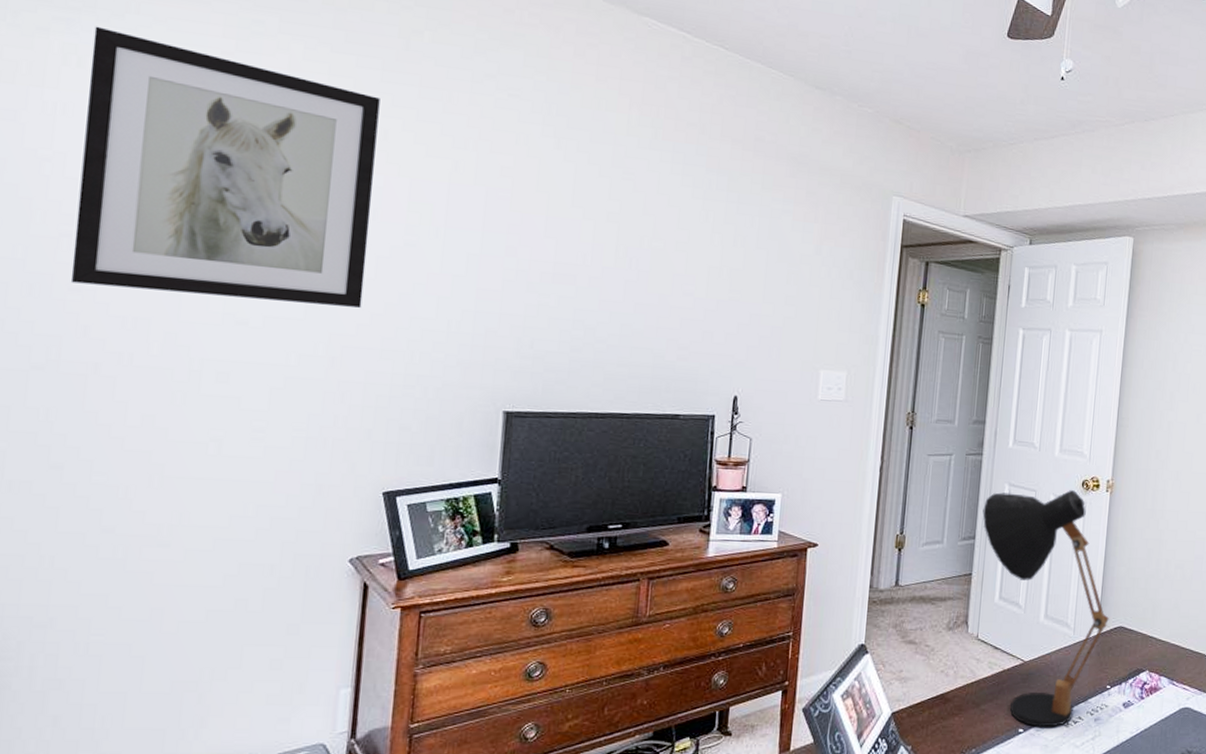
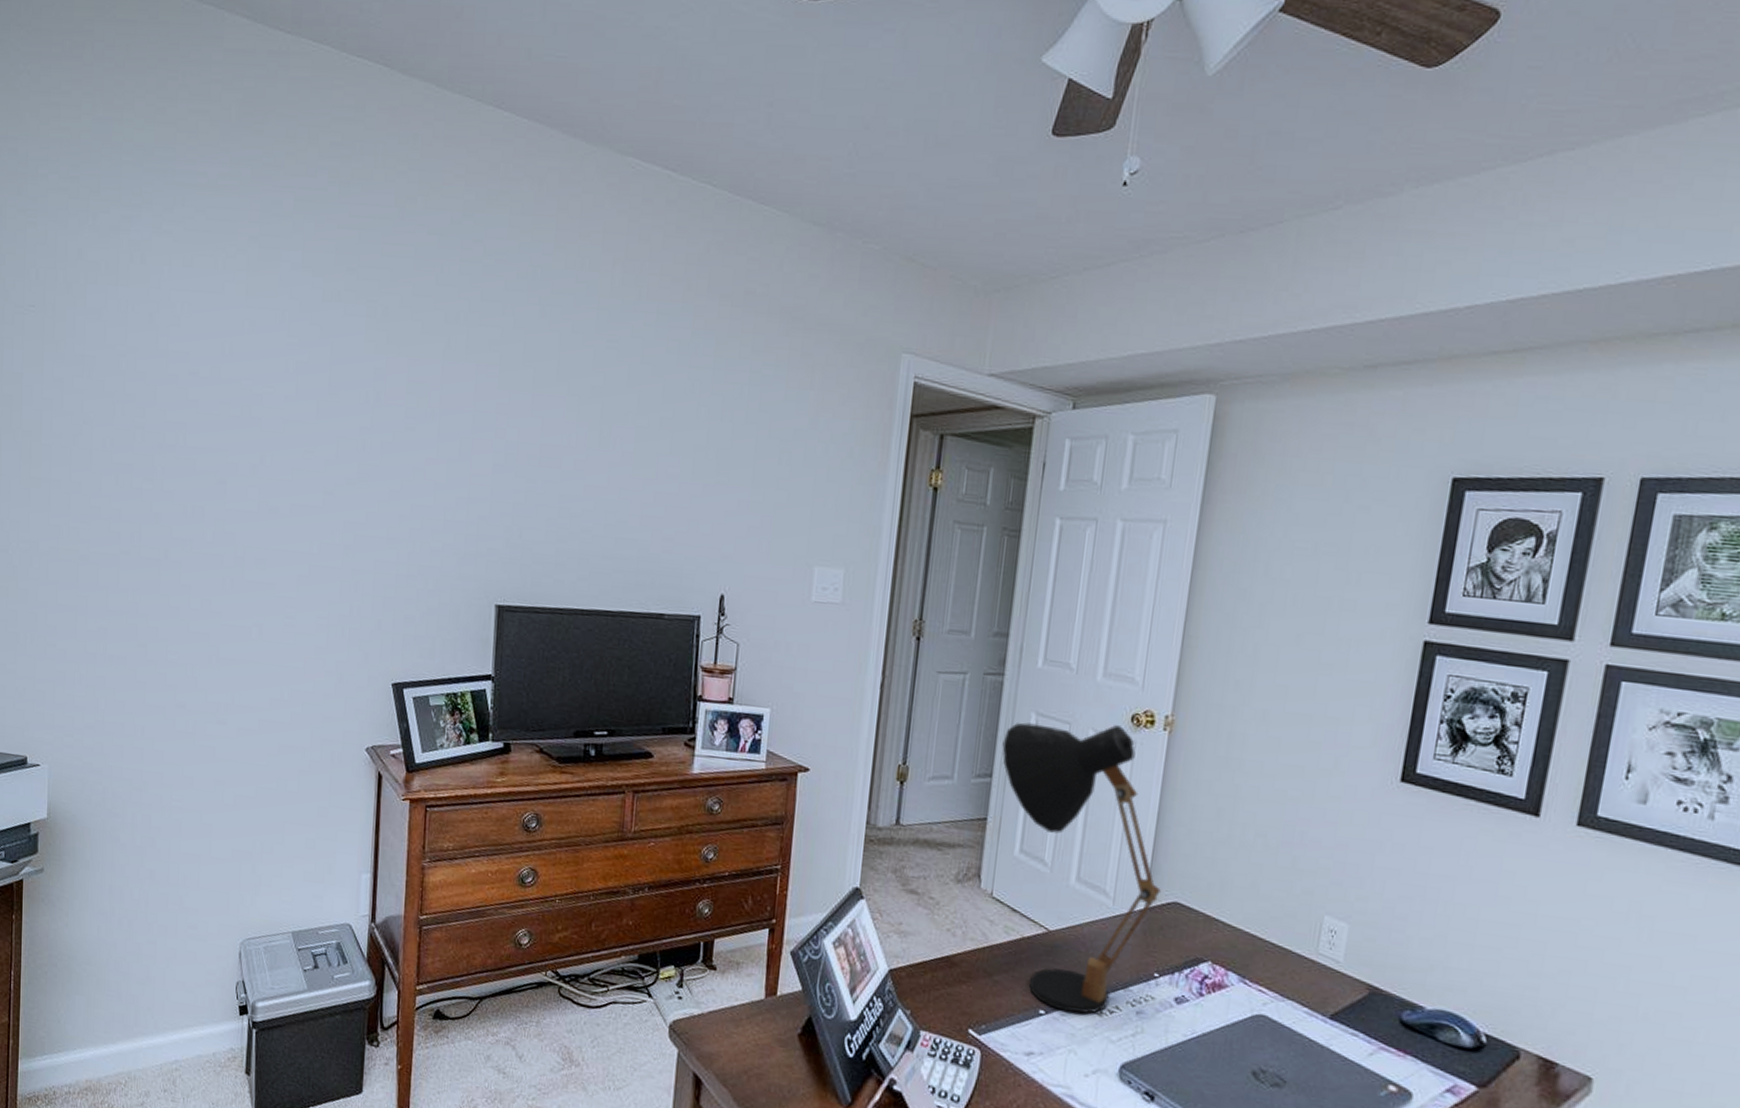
wall art: present [70,26,380,308] -> none [145,221,381,495]

